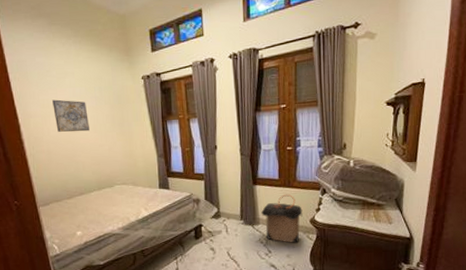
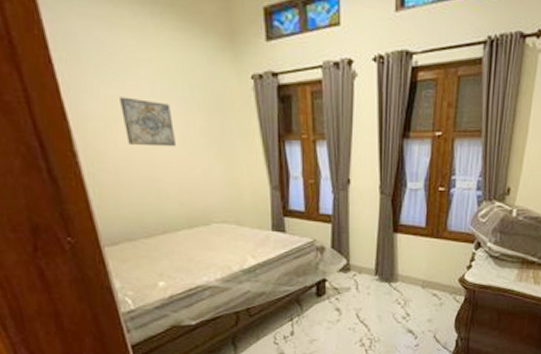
laundry hamper: present [261,194,303,243] -> none [401,247,451,305]

